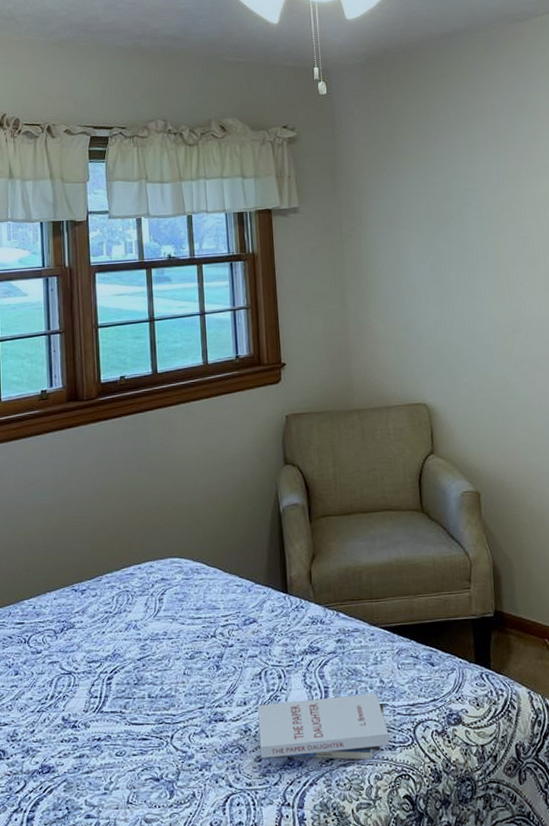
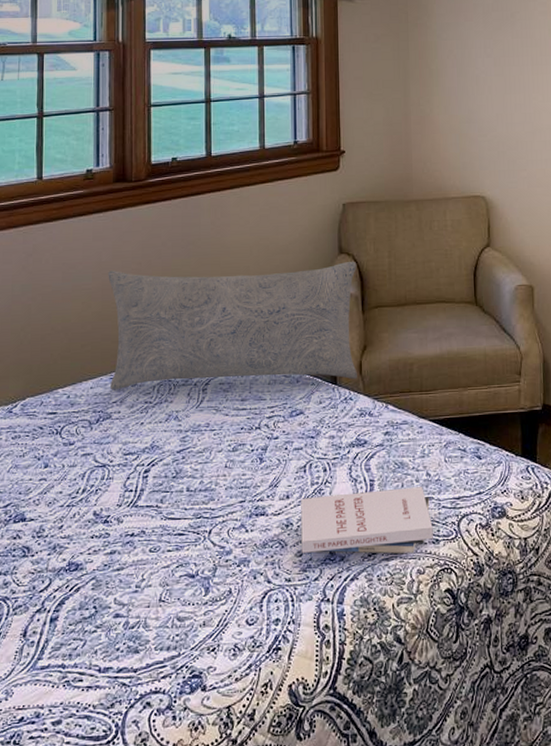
pillow: none [65,472,307,601] -> present [108,262,357,390]

